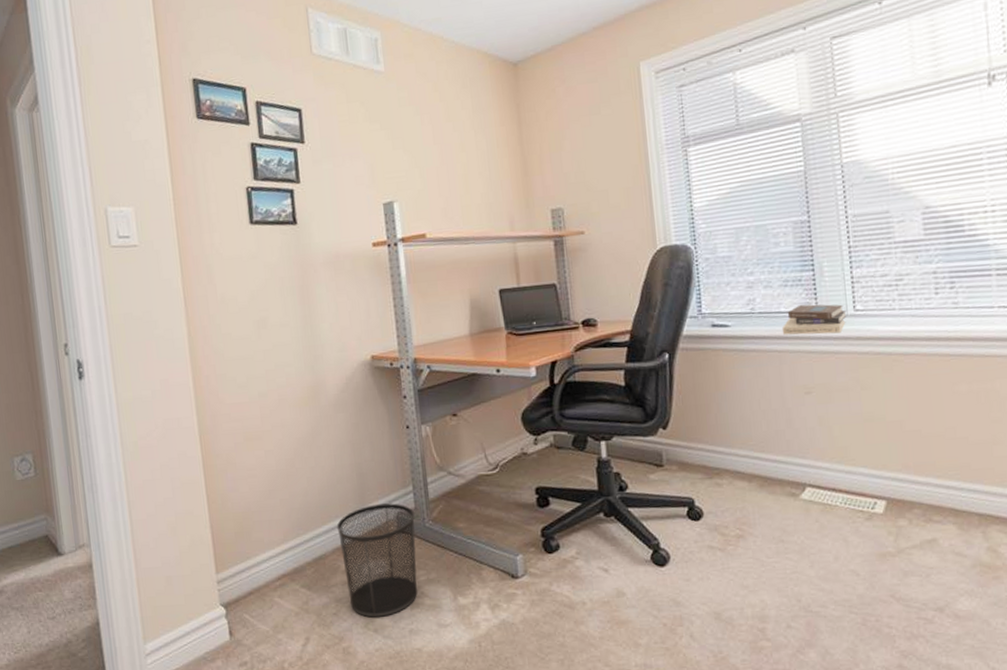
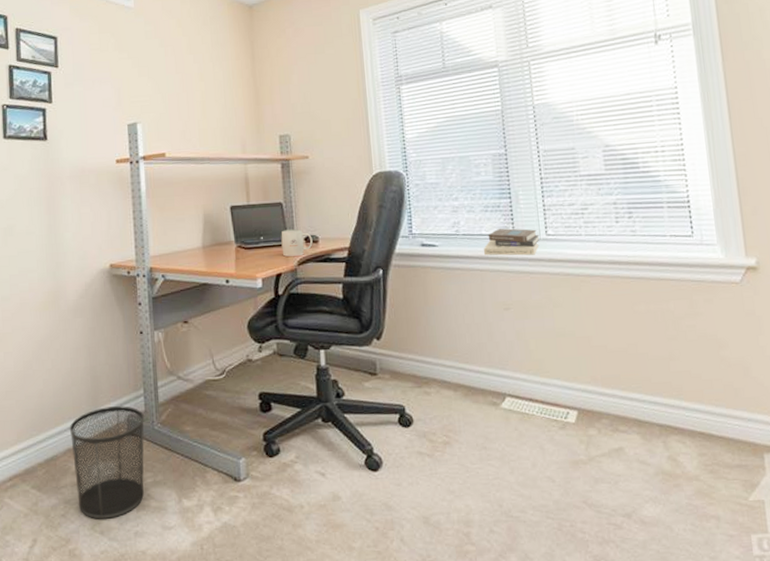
mug: none [555,312,591,343] -> present [281,229,313,257]

